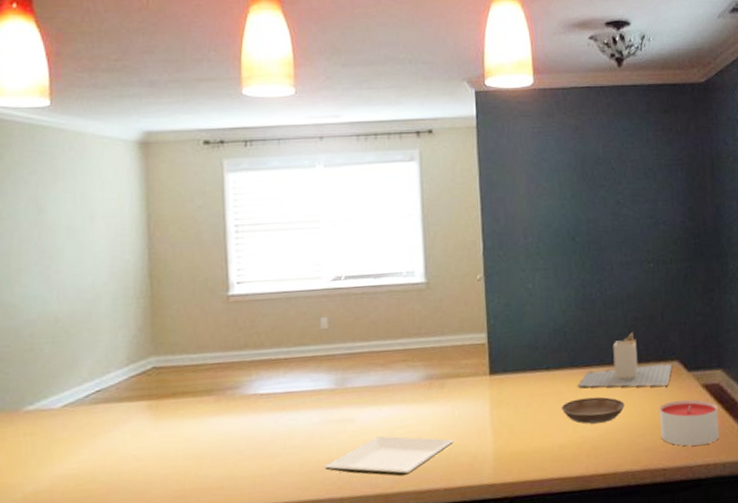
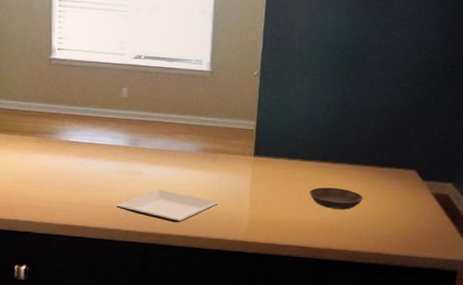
utensil holder: present [578,332,672,387] -> none [326,140,410,189]
candle: present [659,399,719,446] -> none [389,202,443,242]

